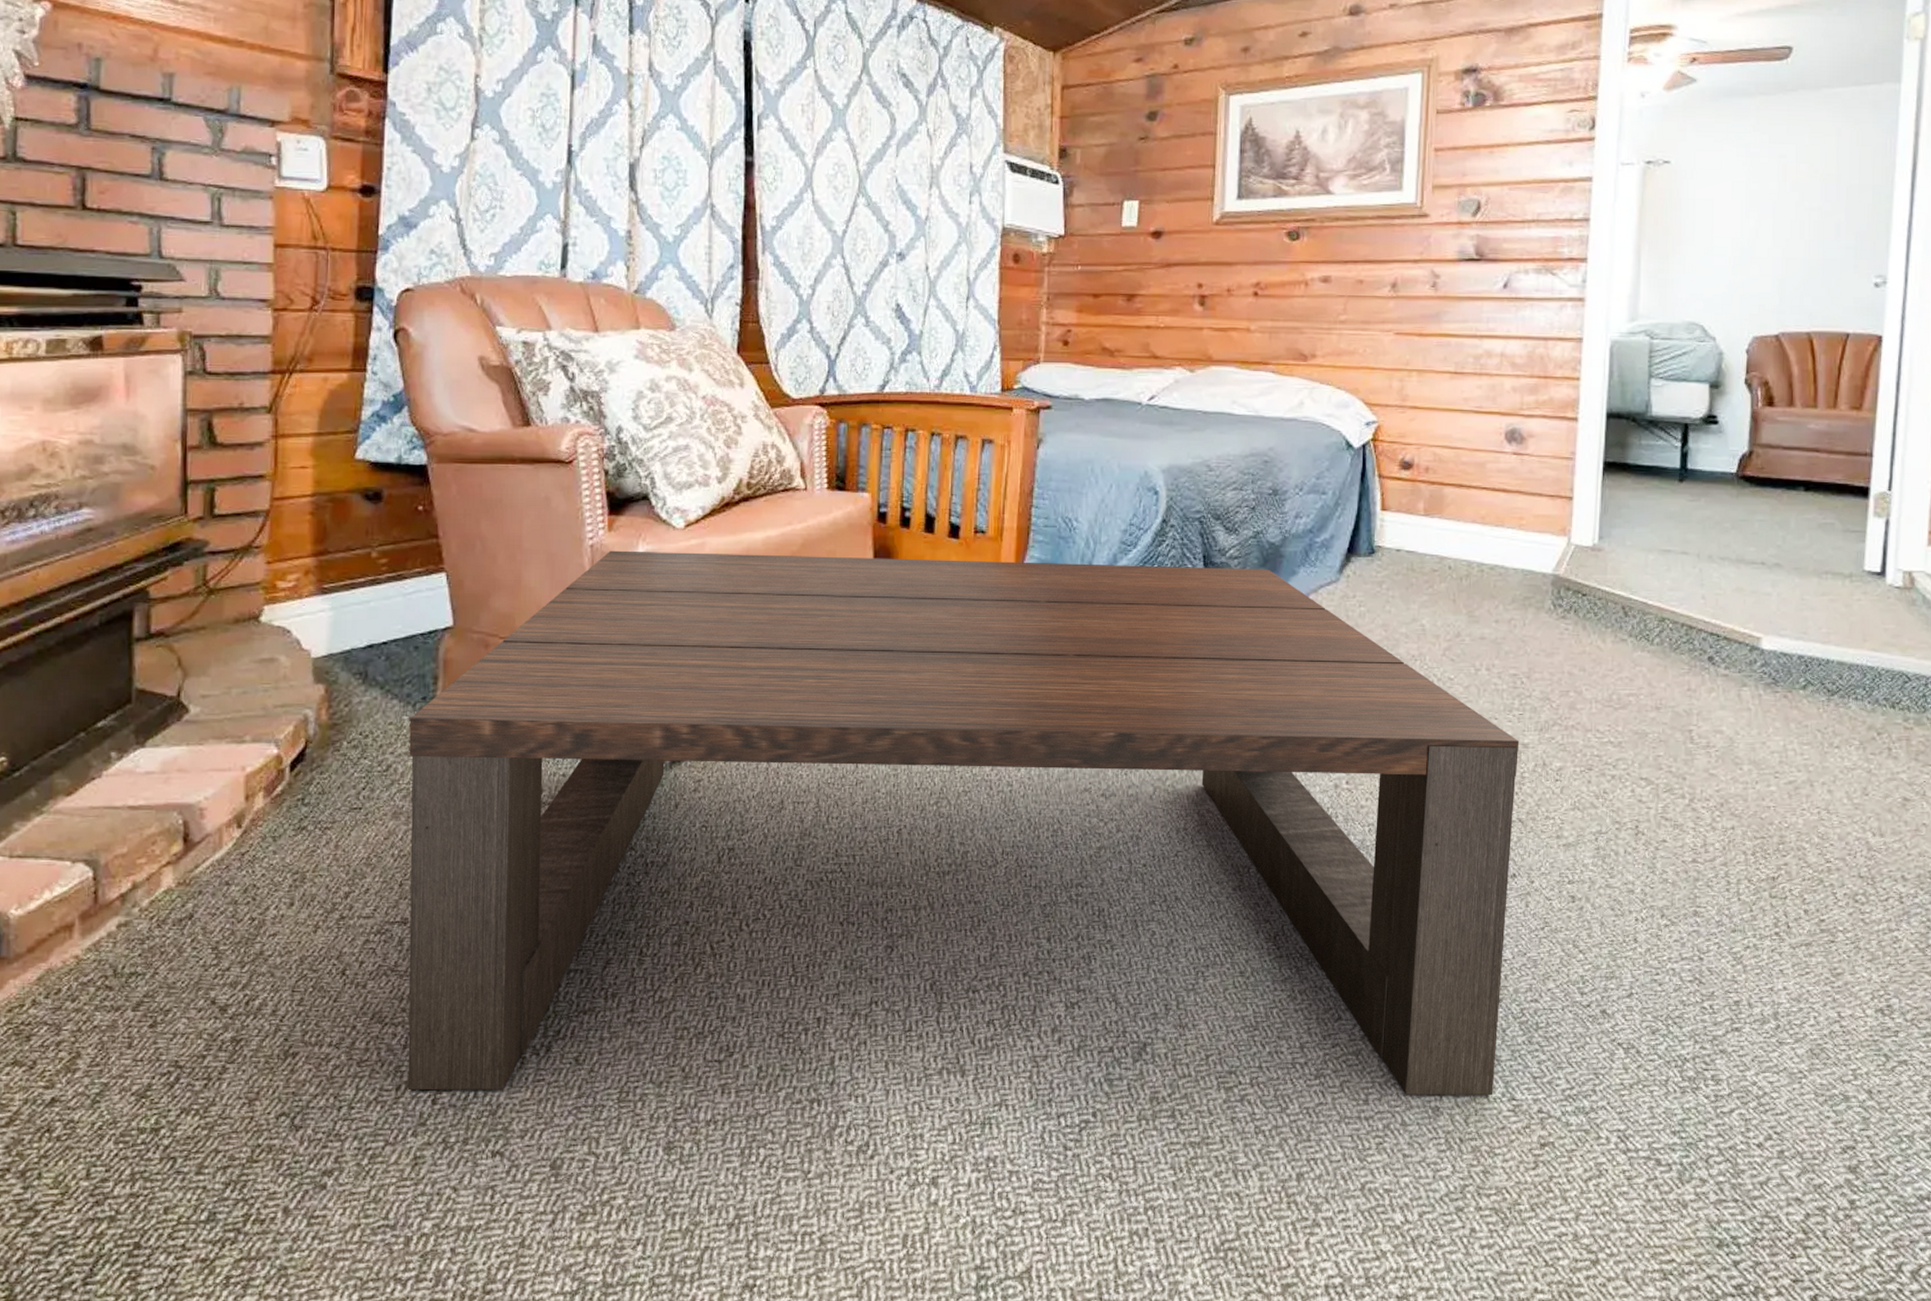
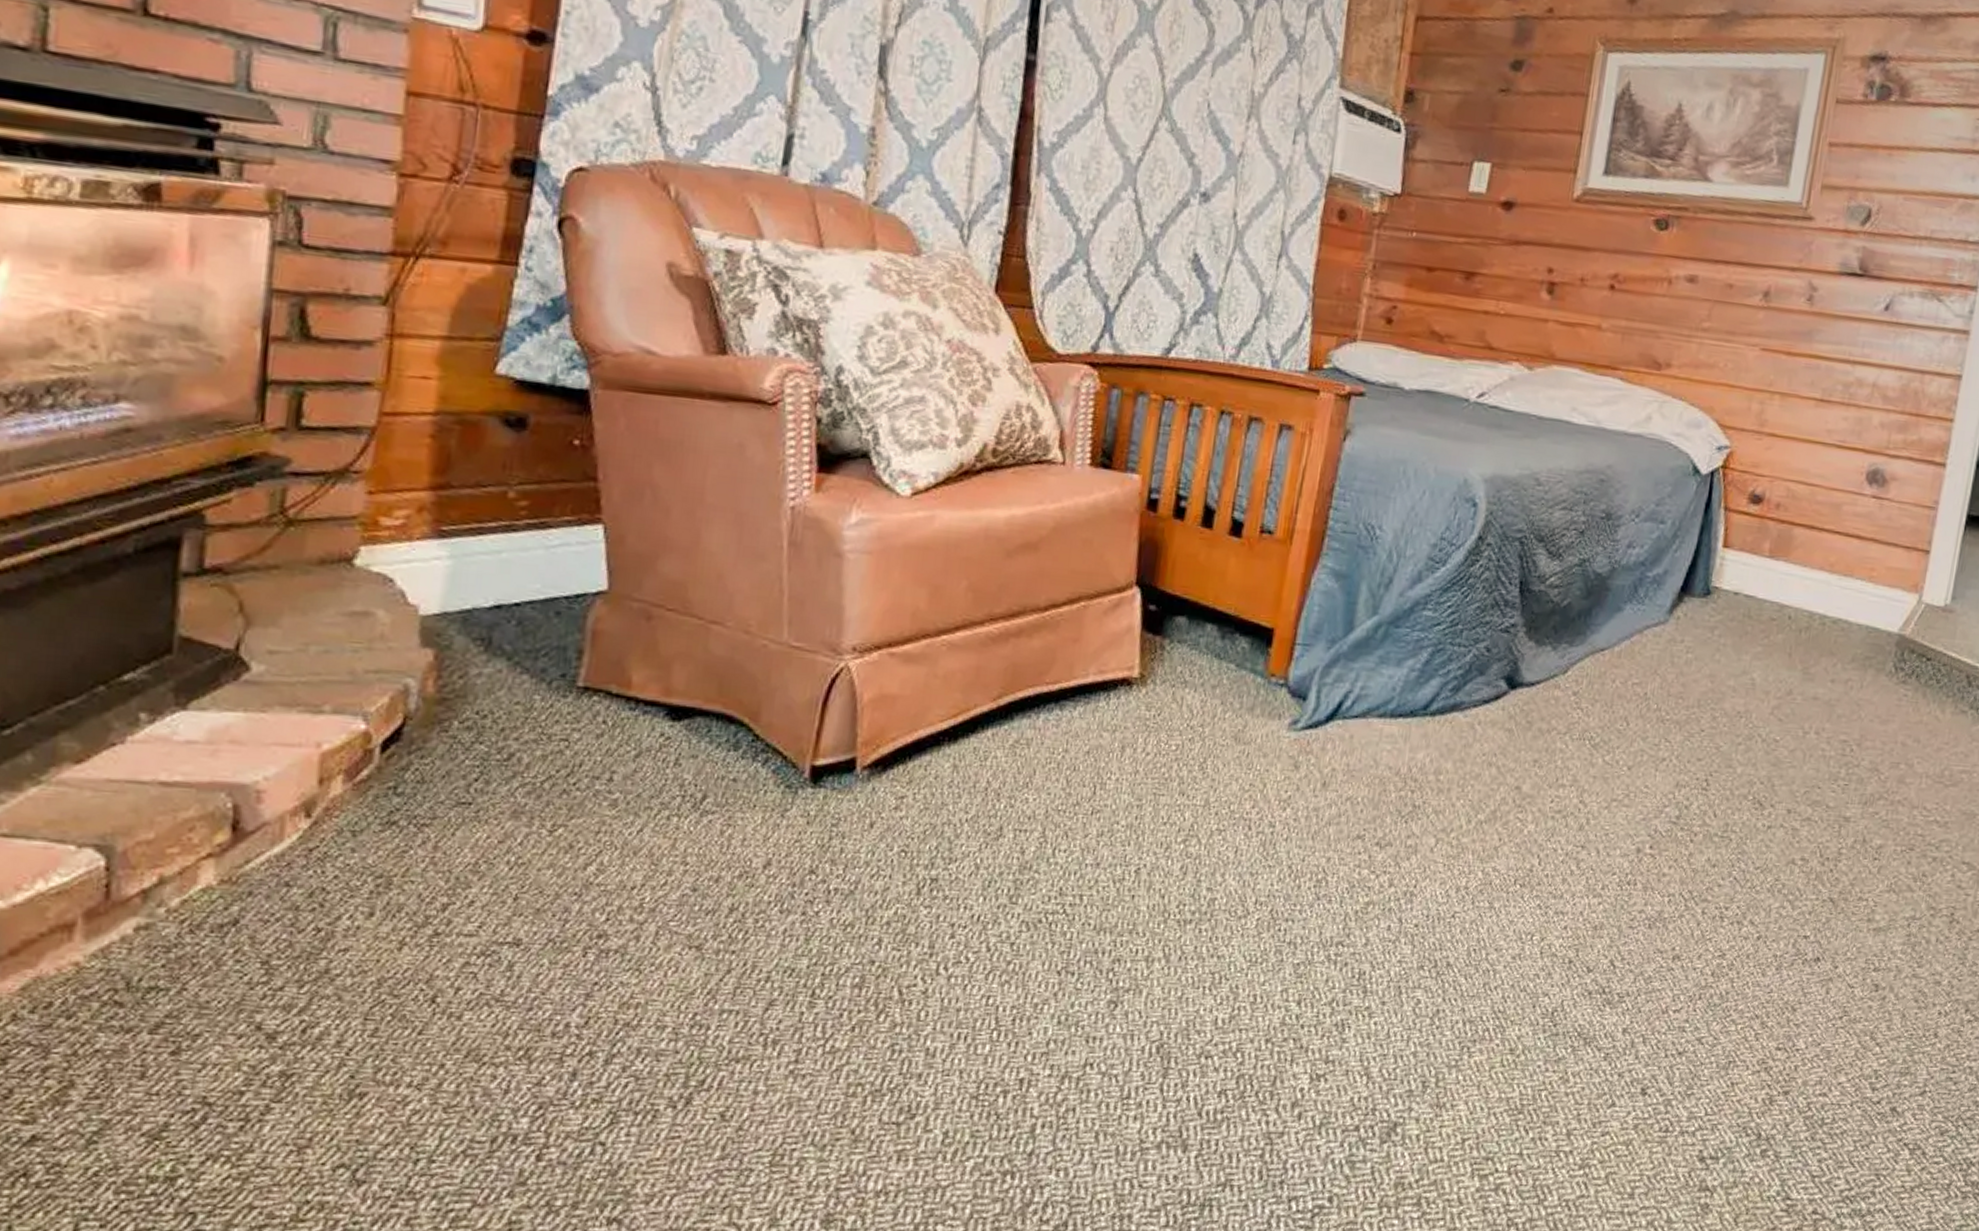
coffee table: present [407,550,1520,1096] -> none [506,515,1841,1194]

